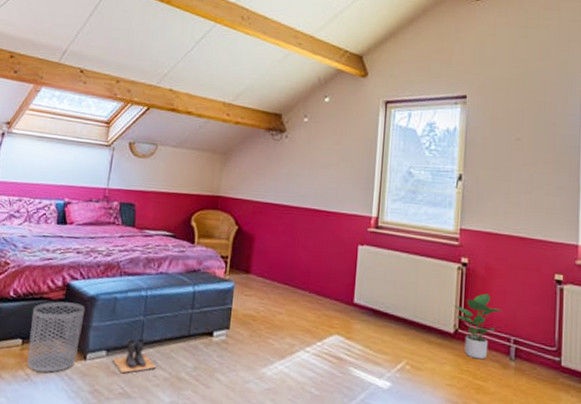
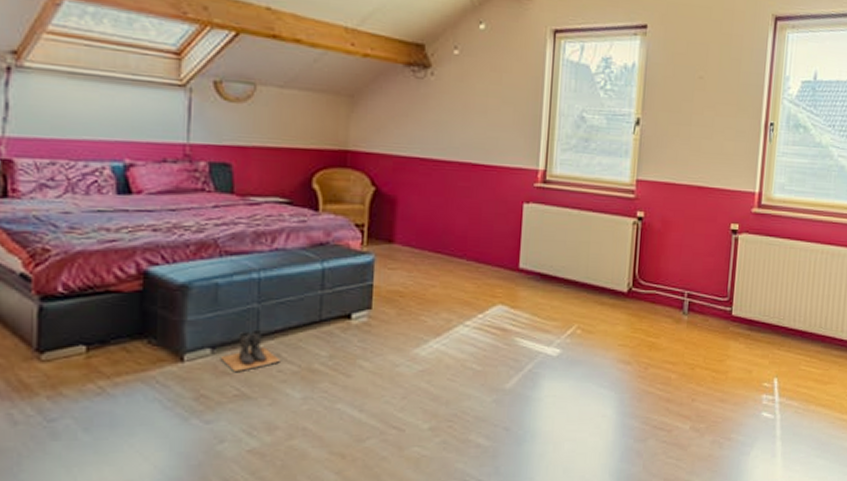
waste bin: present [27,301,86,373] -> none [95,294,175,382]
potted plant: present [454,293,504,360] -> none [628,248,679,317]

